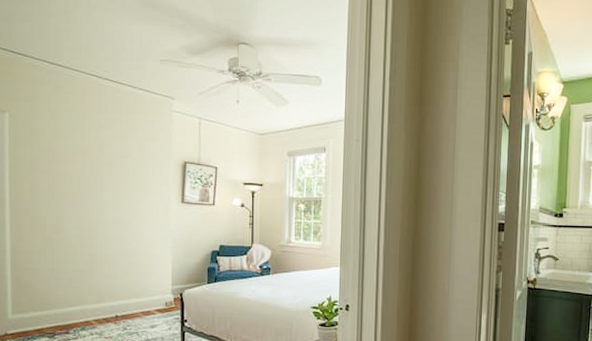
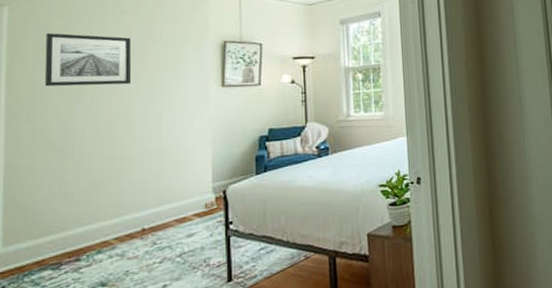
wall art: none [39,140,108,193] -> present [44,33,132,87]

